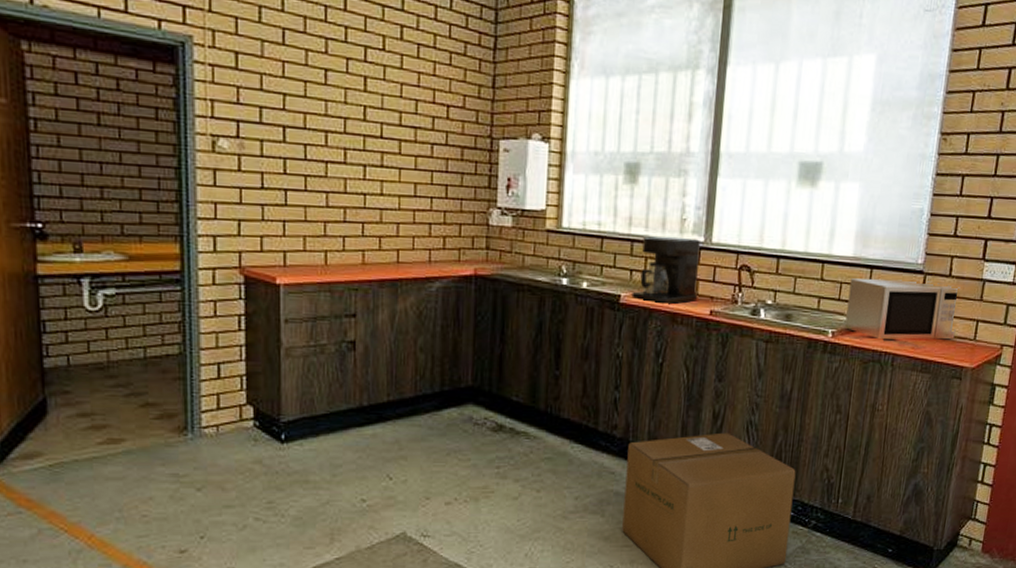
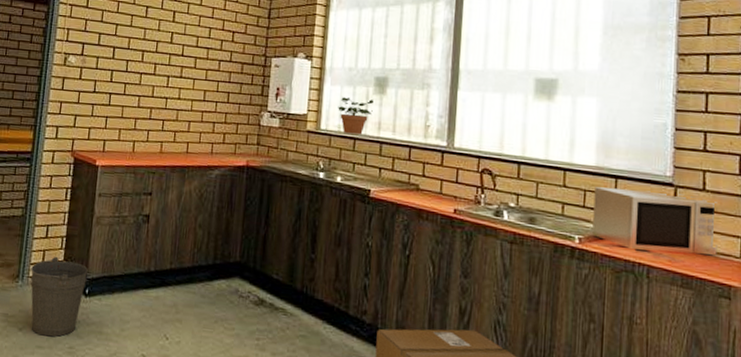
bucket: none [203,401,281,493] -> present [30,257,88,337]
potted plant: none [582,188,623,232] -> present [338,97,374,135]
coffee maker: present [631,235,700,305] -> none [380,139,443,201]

